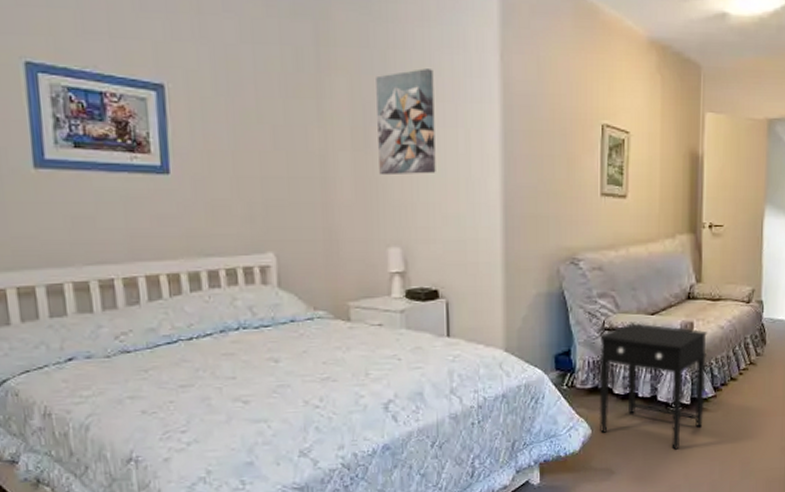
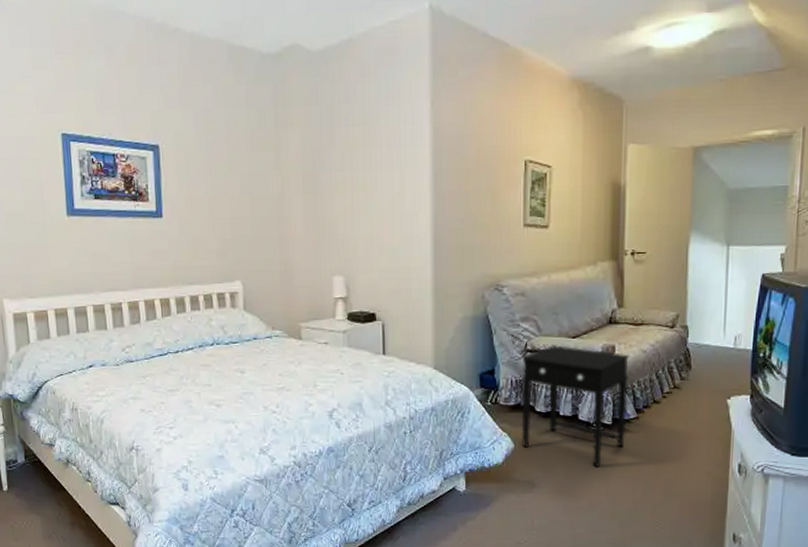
wall art: present [376,68,436,176] -> none [324,119,374,214]

